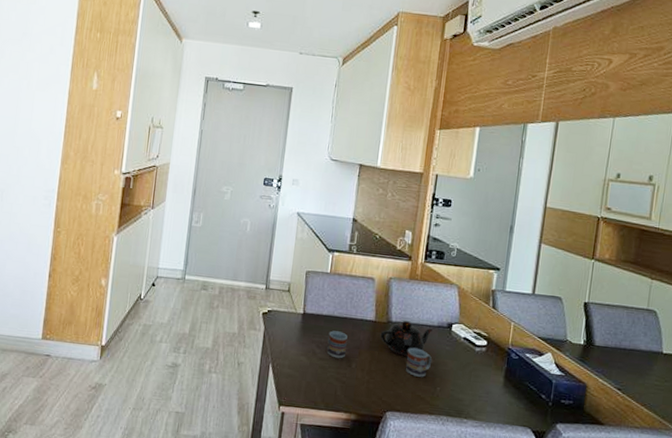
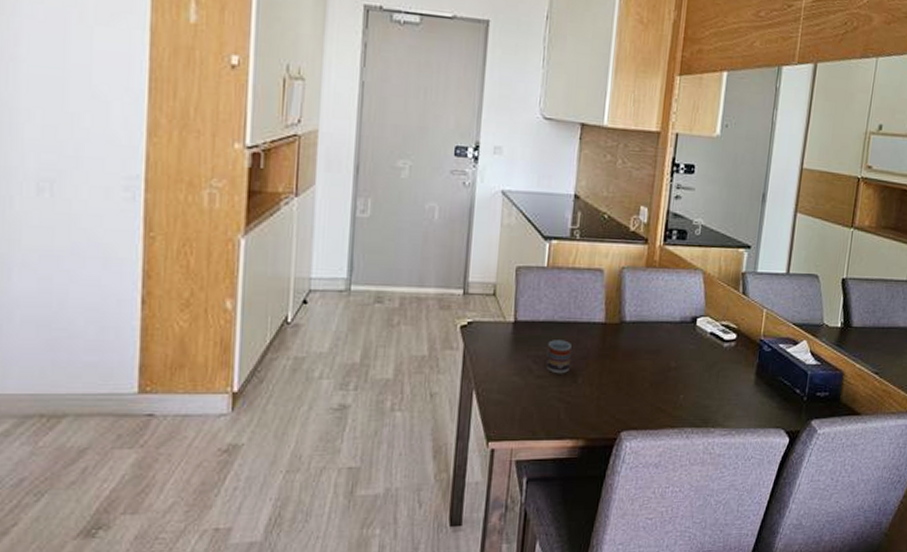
teapot: present [380,320,434,357] -> none [611,318,675,363]
cup: present [406,347,433,377] -> none [643,350,674,385]

